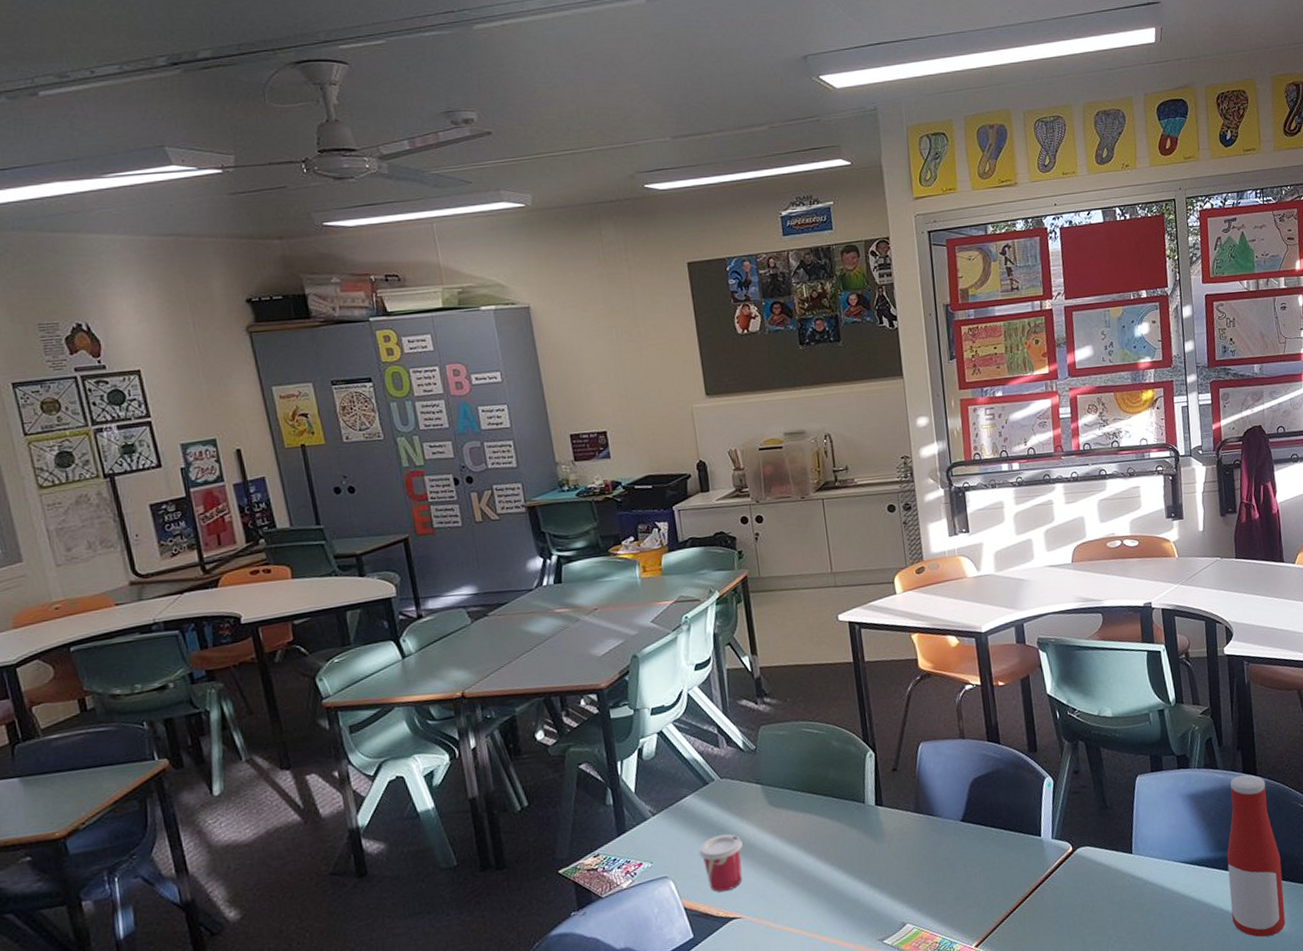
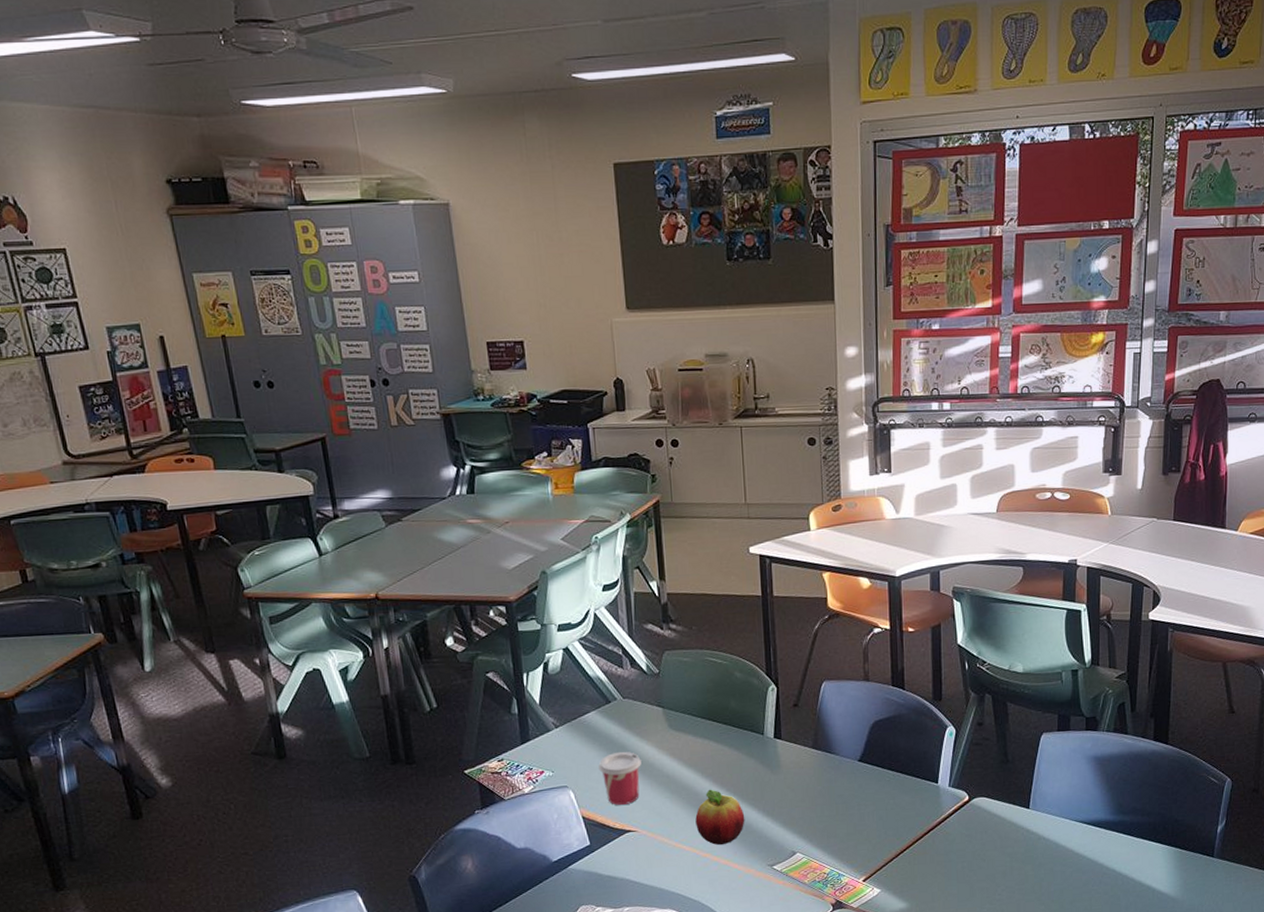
fruit: none [801,865,852,924] -> present [695,789,745,846]
bottle: present [1227,774,1286,937] -> none [1125,742,1182,901]

